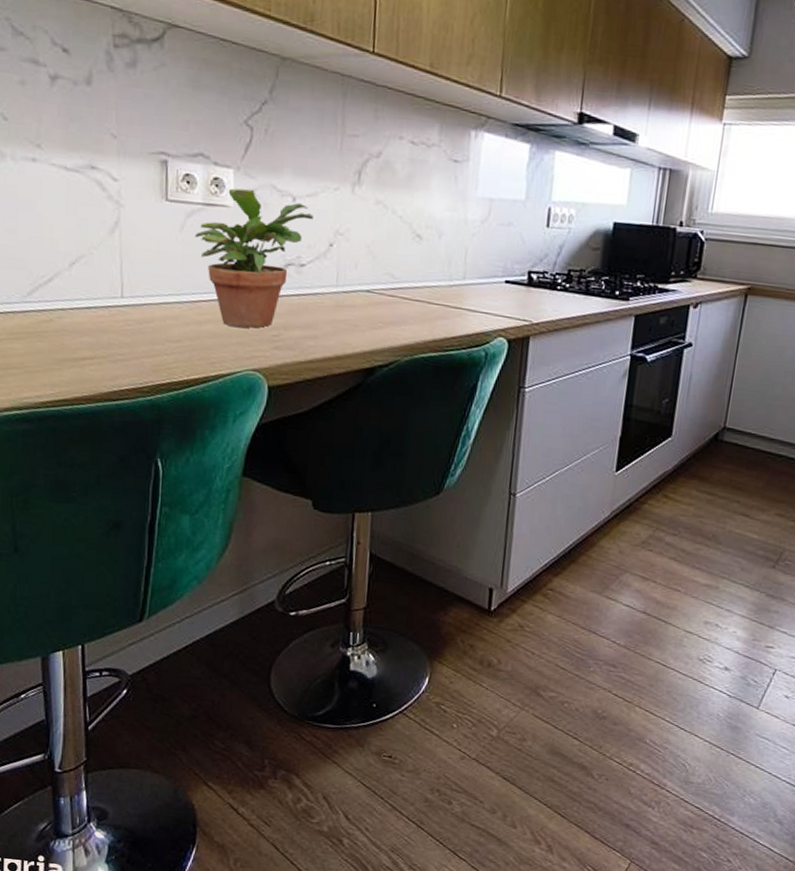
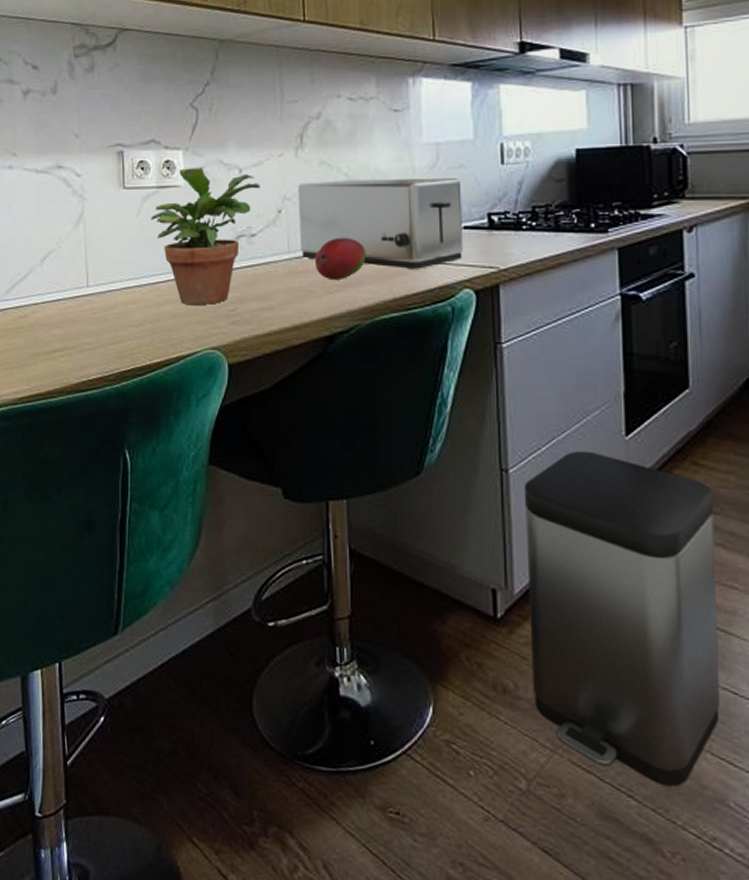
toaster: none [349,219,508,316] -> present [298,178,463,269]
fruit: none [361,277,412,317] -> present [314,237,366,279]
pedal bin: none [512,481,676,730] -> present [523,450,720,787]

